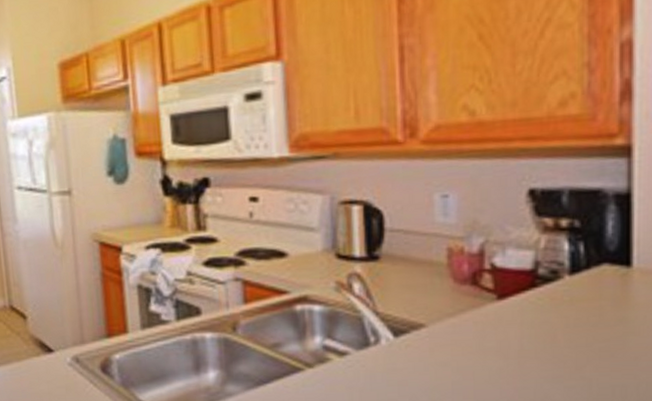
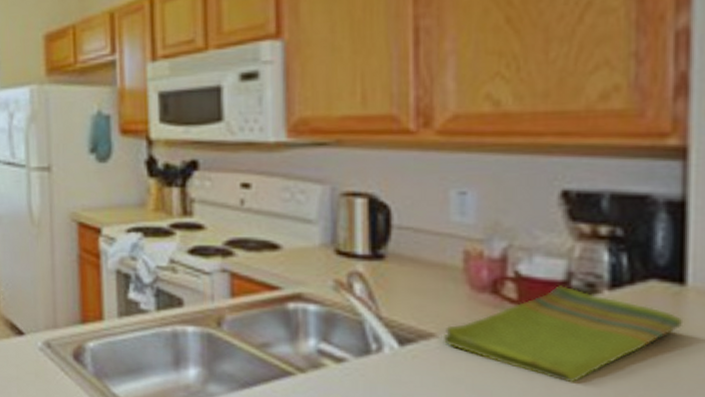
dish towel: none [432,274,630,359] -> present [444,285,684,383]

